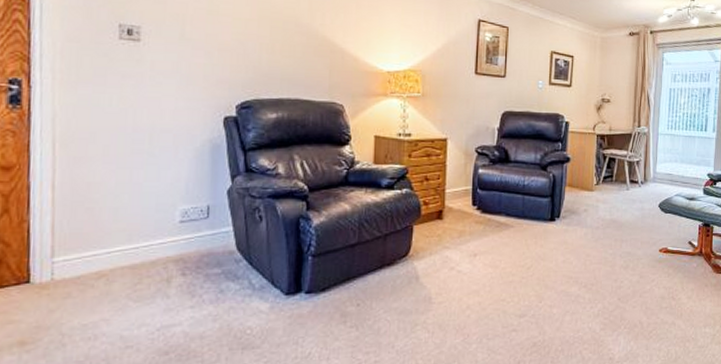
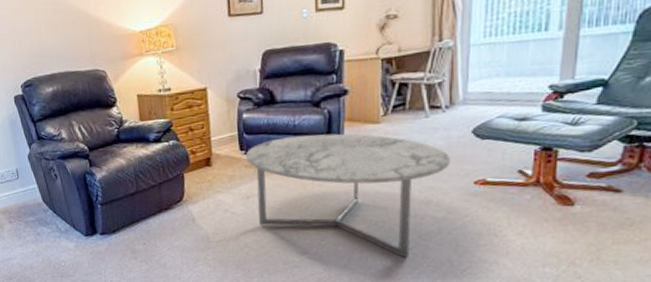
coffee table: none [477,195,643,320] -> present [245,133,450,258]

